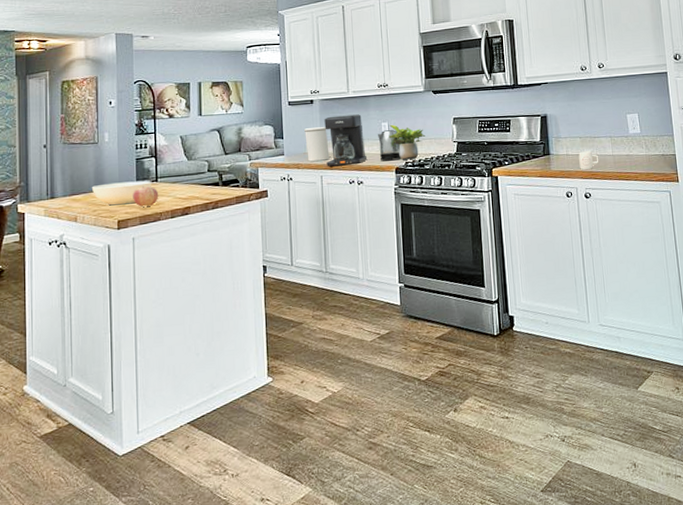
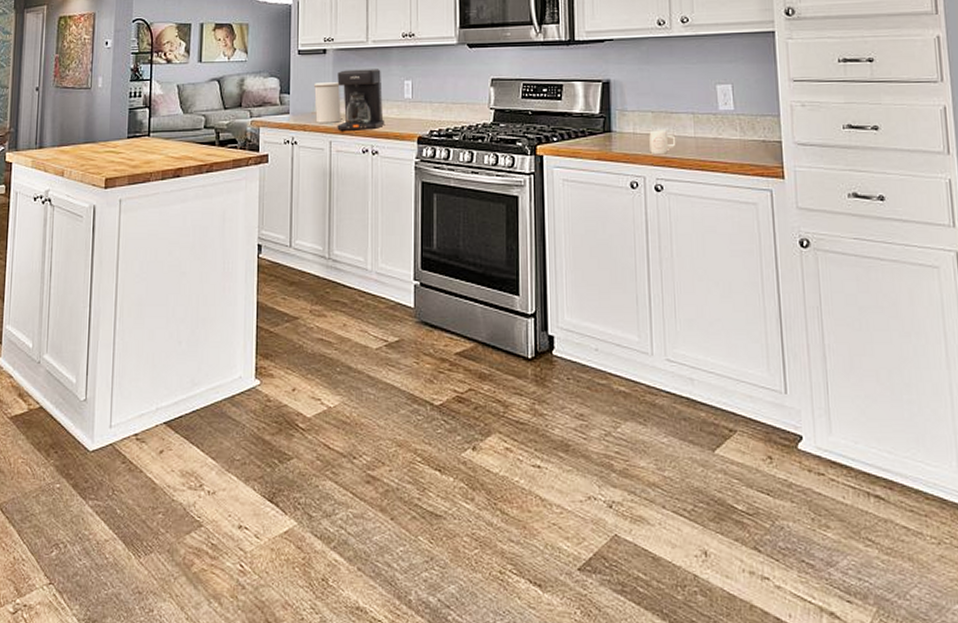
bowl: present [91,180,152,206] -> none [81,134,144,161]
fruit: present [133,185,159,207] -> none [123,139,150,164]
kettle: present [378,130,405,161] -> none [399,90,431,128]
potted plant: present [389,124,426,161] -> none [412,83,456,129]

